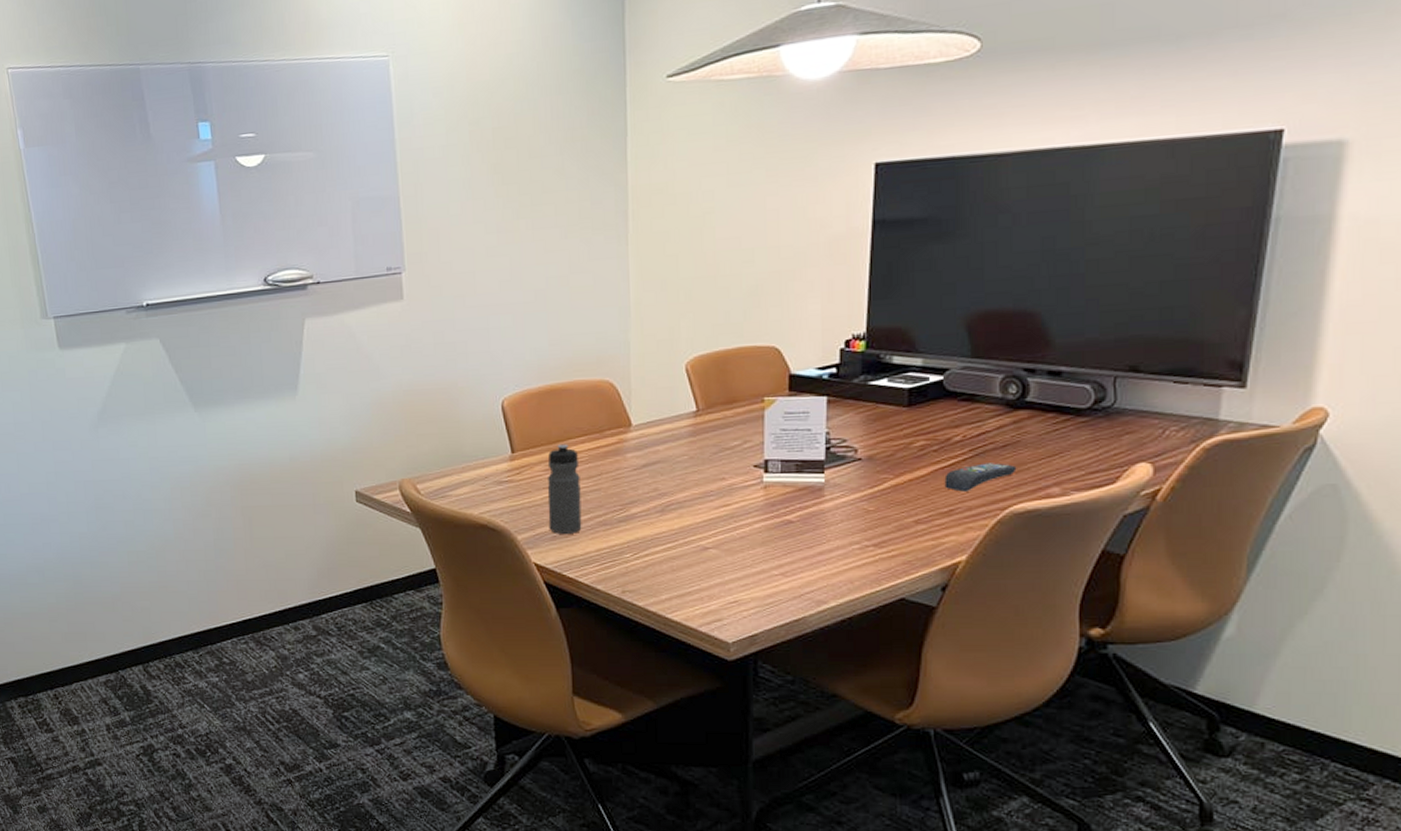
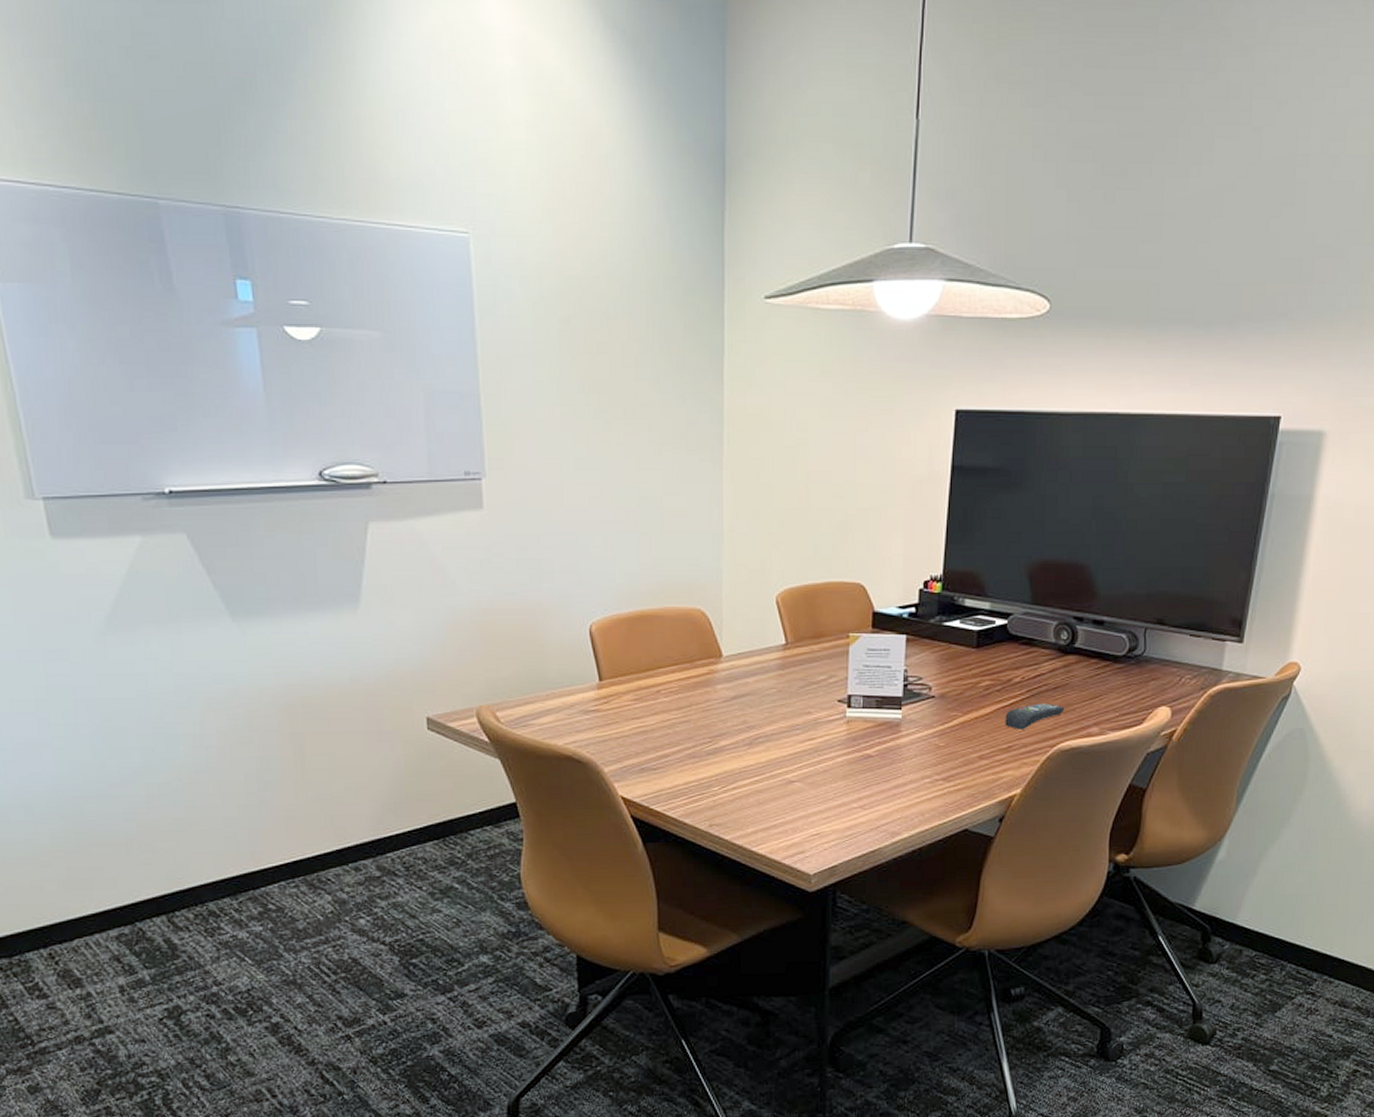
water bottle: present [547,444,582,534] -> none [636,673,671,766]

